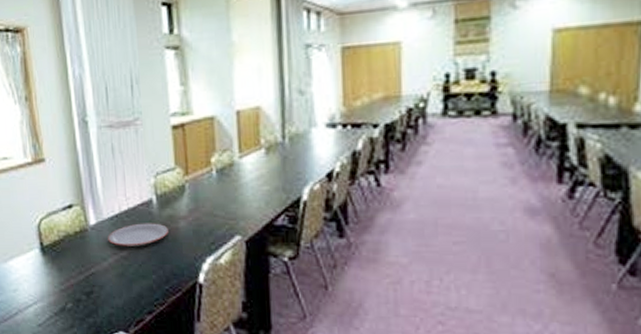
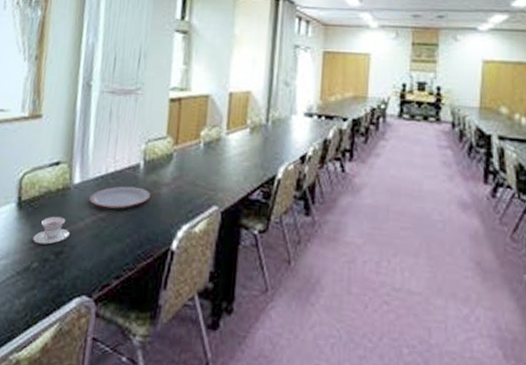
teacup: none [62,258,96,286] -> present [33,216,70,245]

